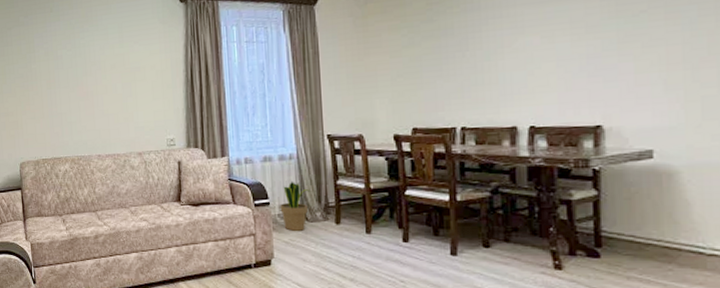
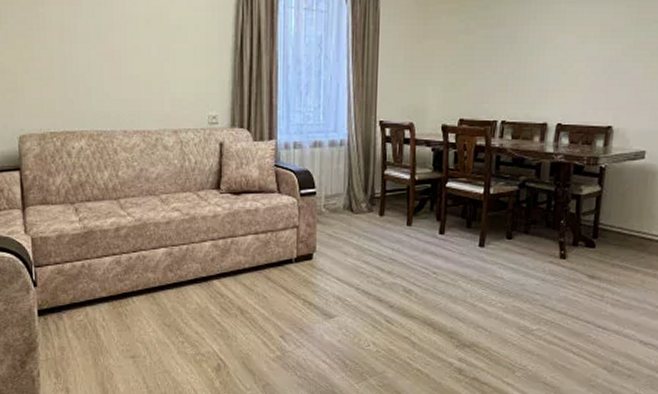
potted plant: present [280,180,311,231] -> none [326,169,358,223]

